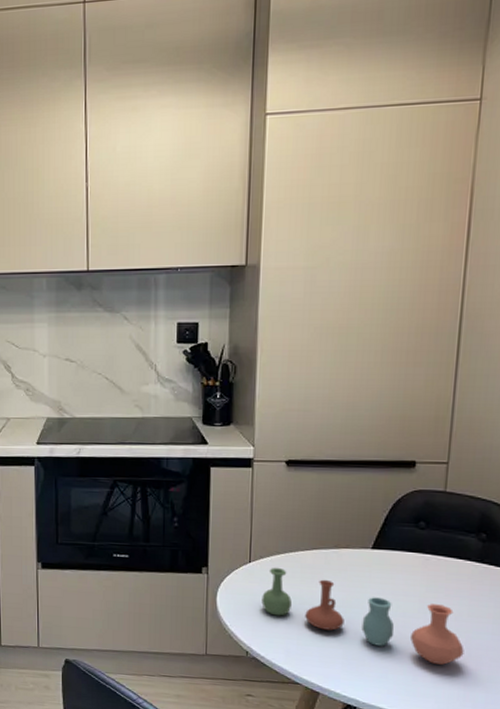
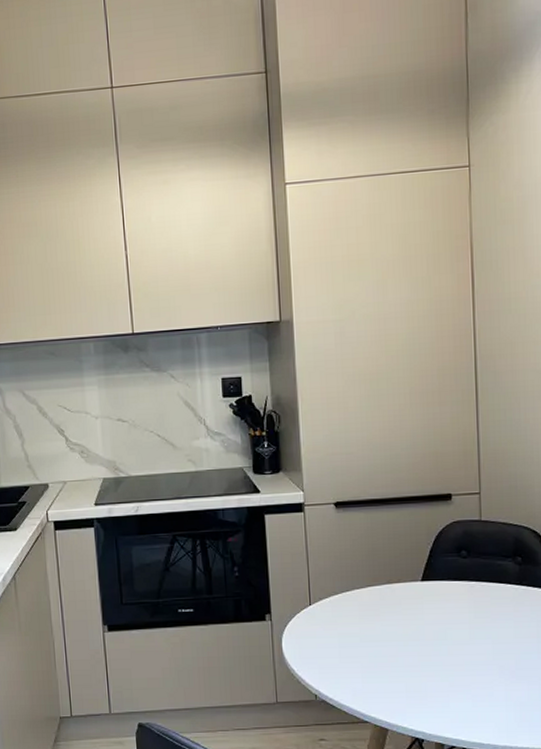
vase: present [261,567,464,666] -> none [324,607,516,689]

